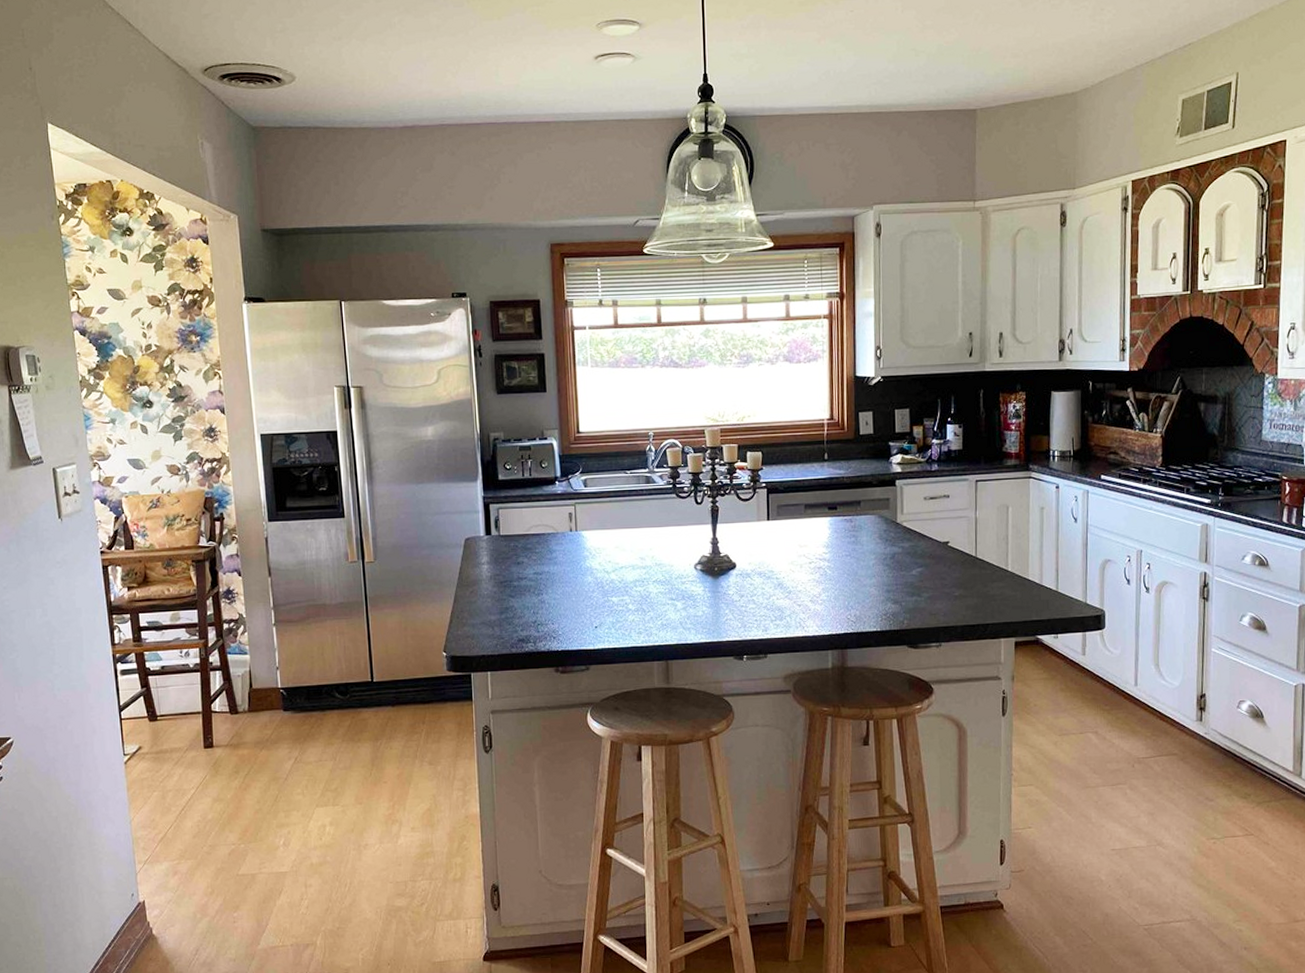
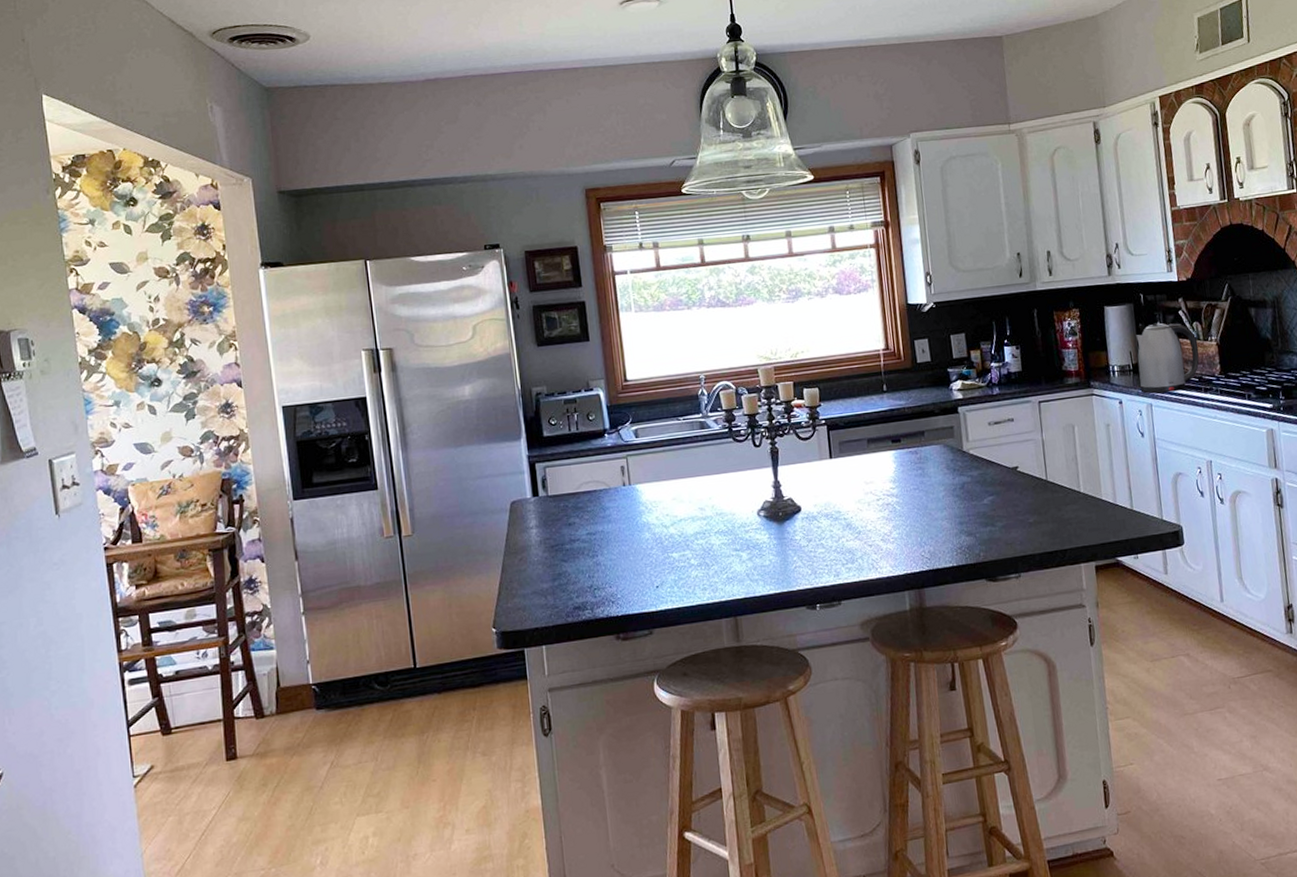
kettle: none [1078,411,1142,481] -> present [1136,322,1200,394]

